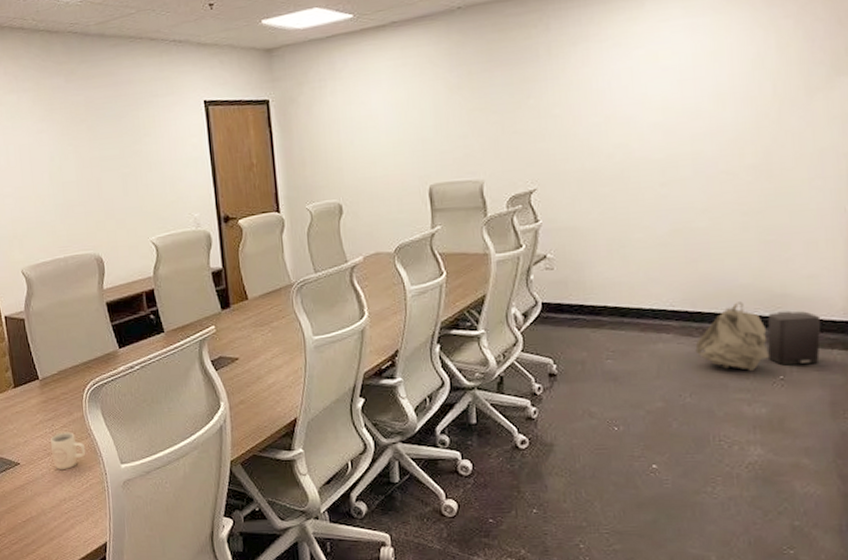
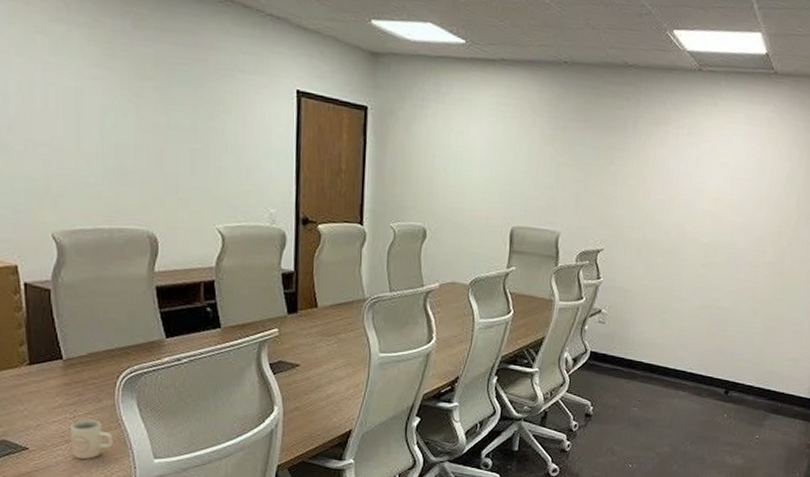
backpack: present [695,301,769,371] -> none [701,372,755,429]
pedal bin: present [767,311,821,366] -> none [751,384,793,429]

